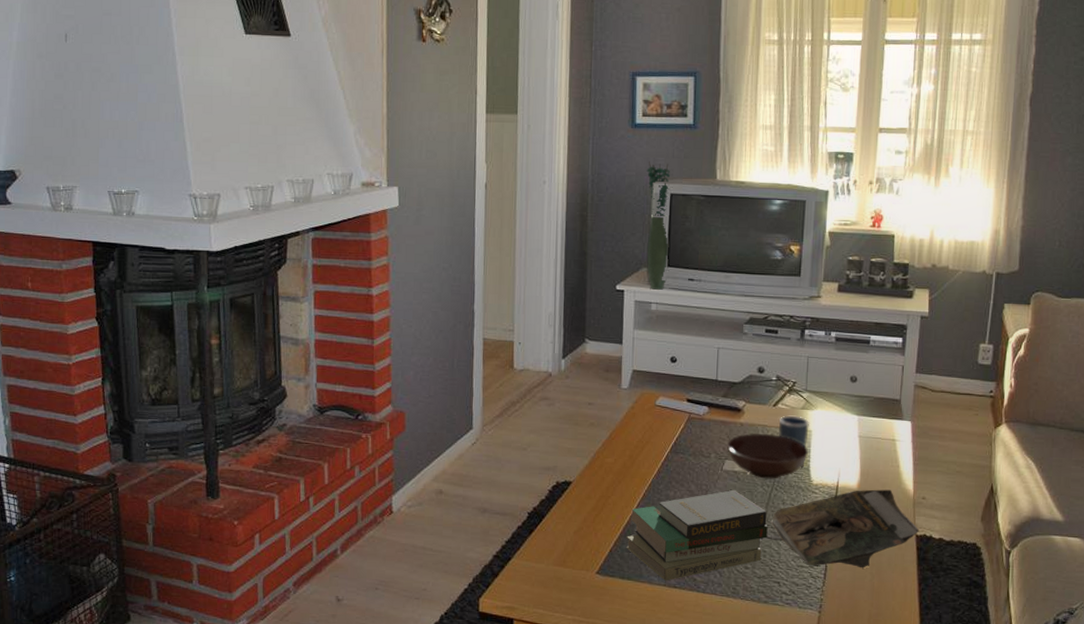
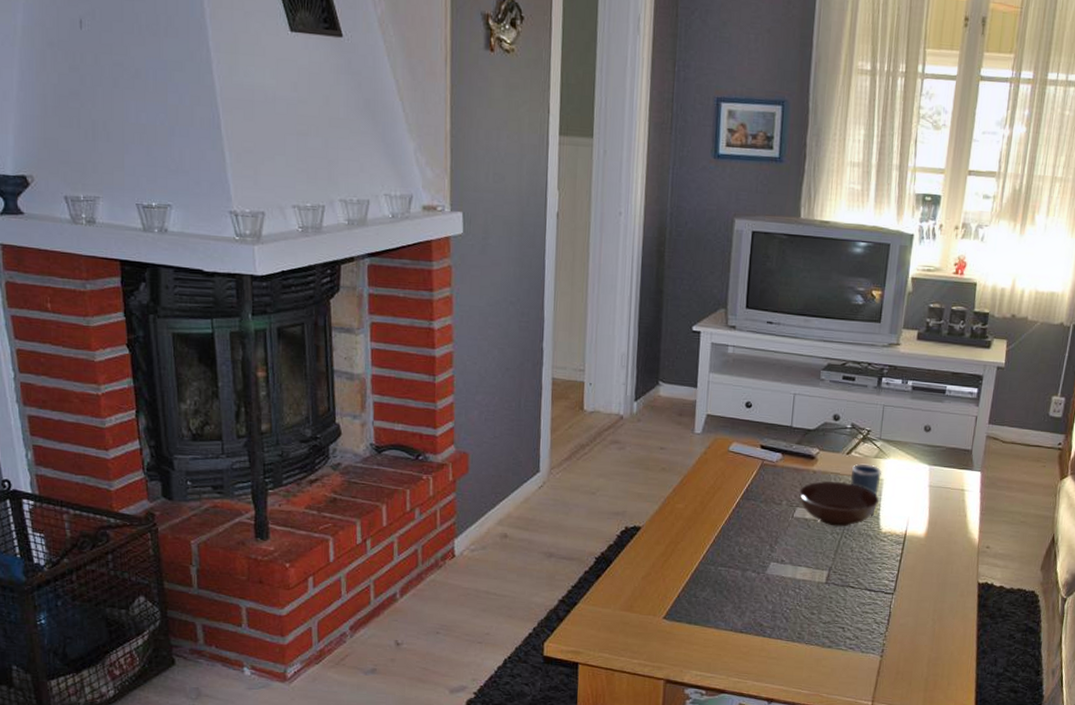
books: present [626,490,768,581] -> none [694,537,836,626]
vase: present [646,161,670,290] -> none [725,195,753,332]
magazine: present [770,489,920,569] -> none [838,538,982,615]

